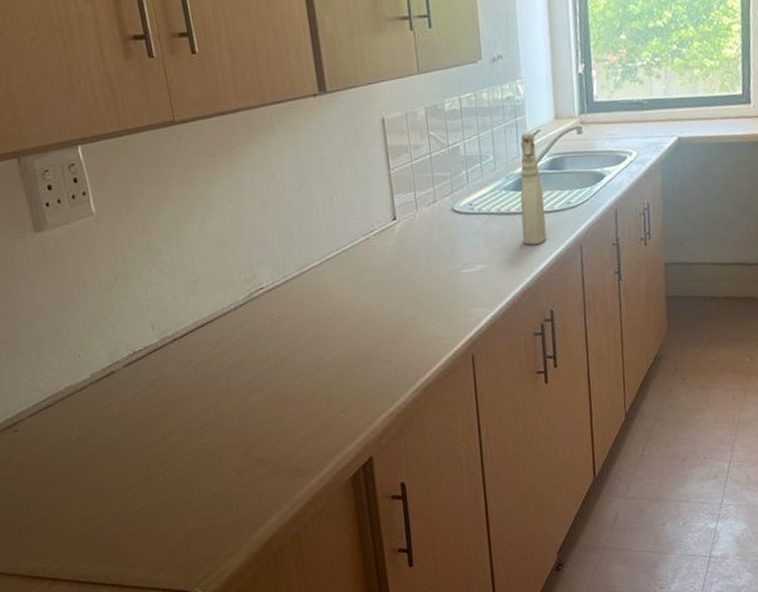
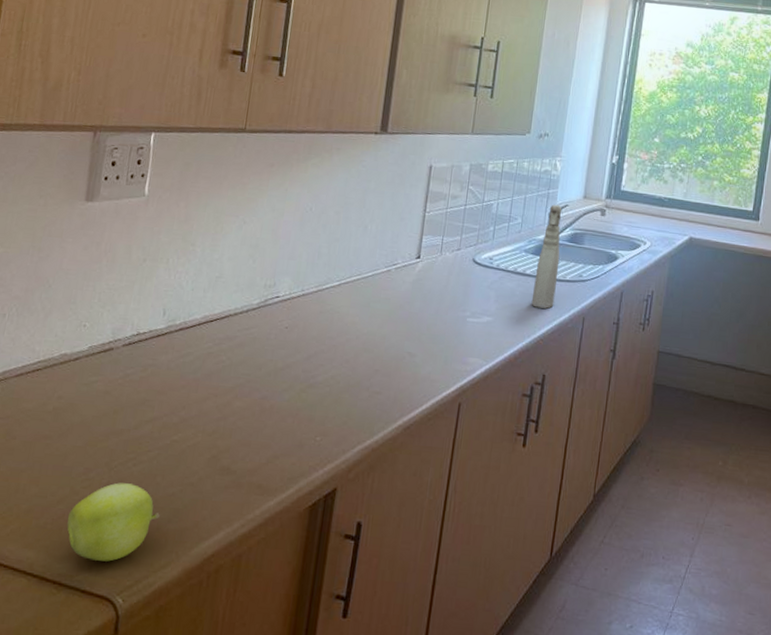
apple: none [126,490,212,563] -> present [67,482,160,562]

